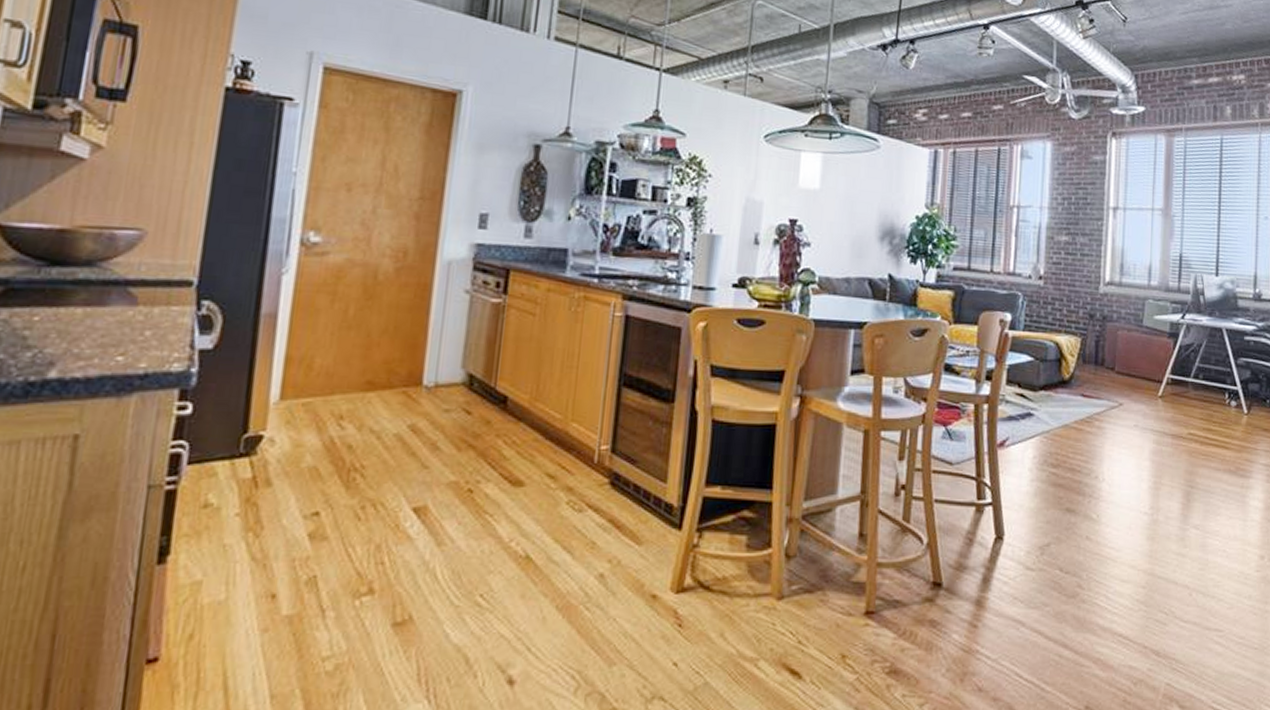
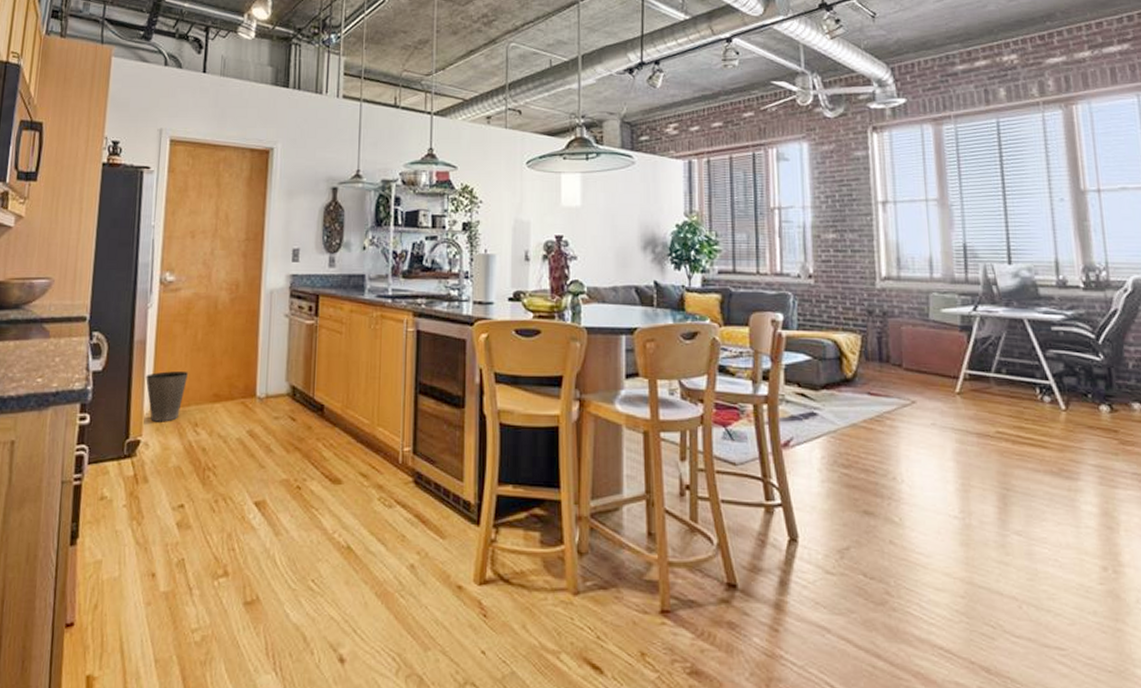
waste basket: none [274,352,335,414] -> present [146,371,189,422]

